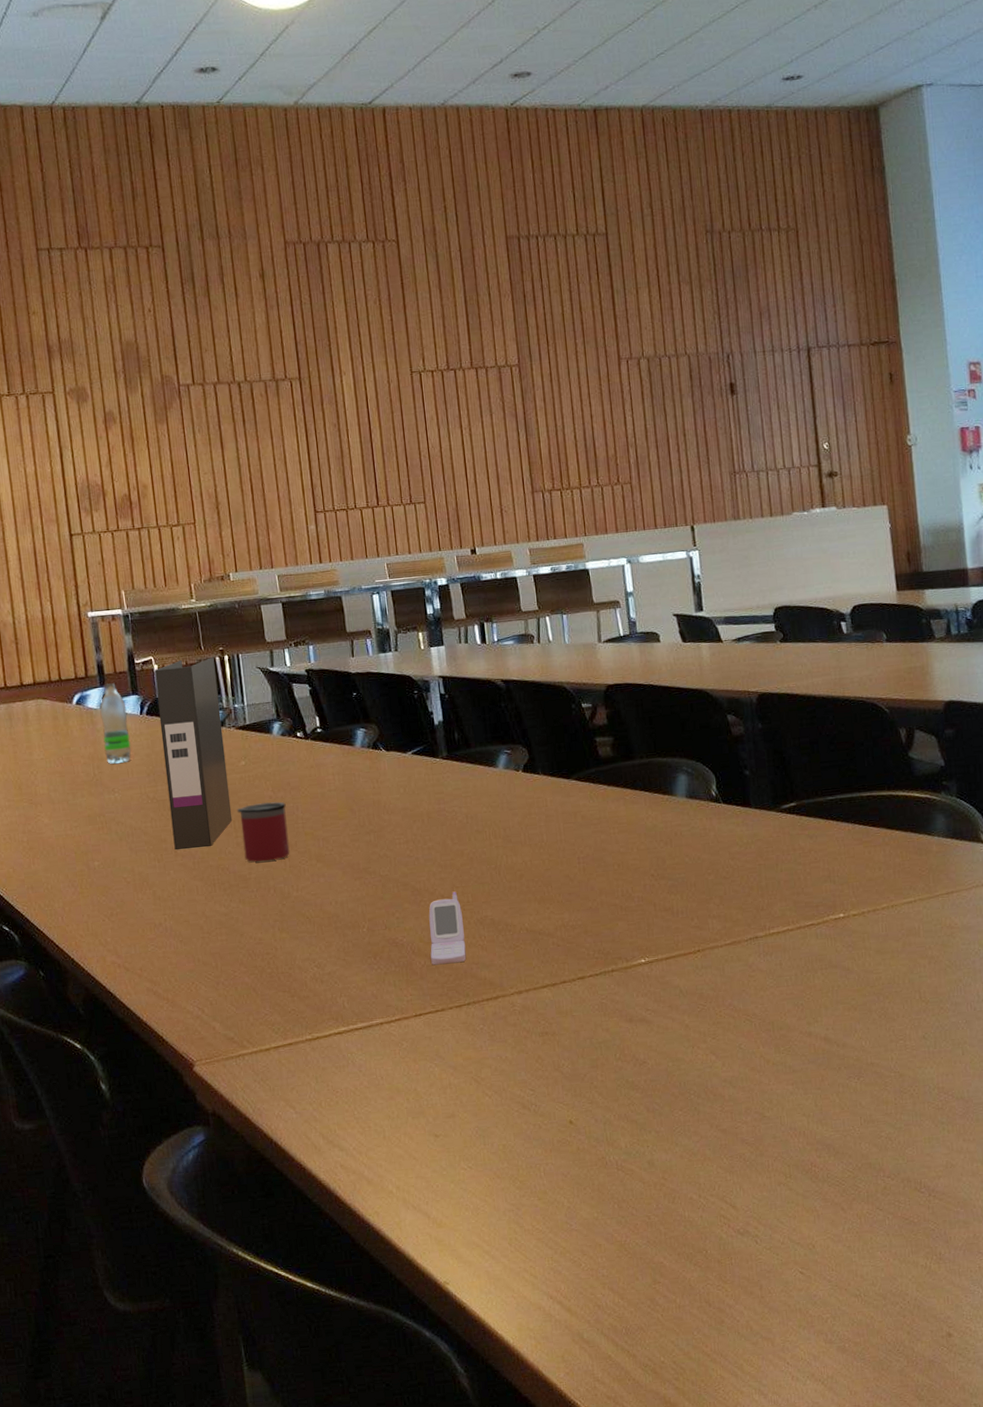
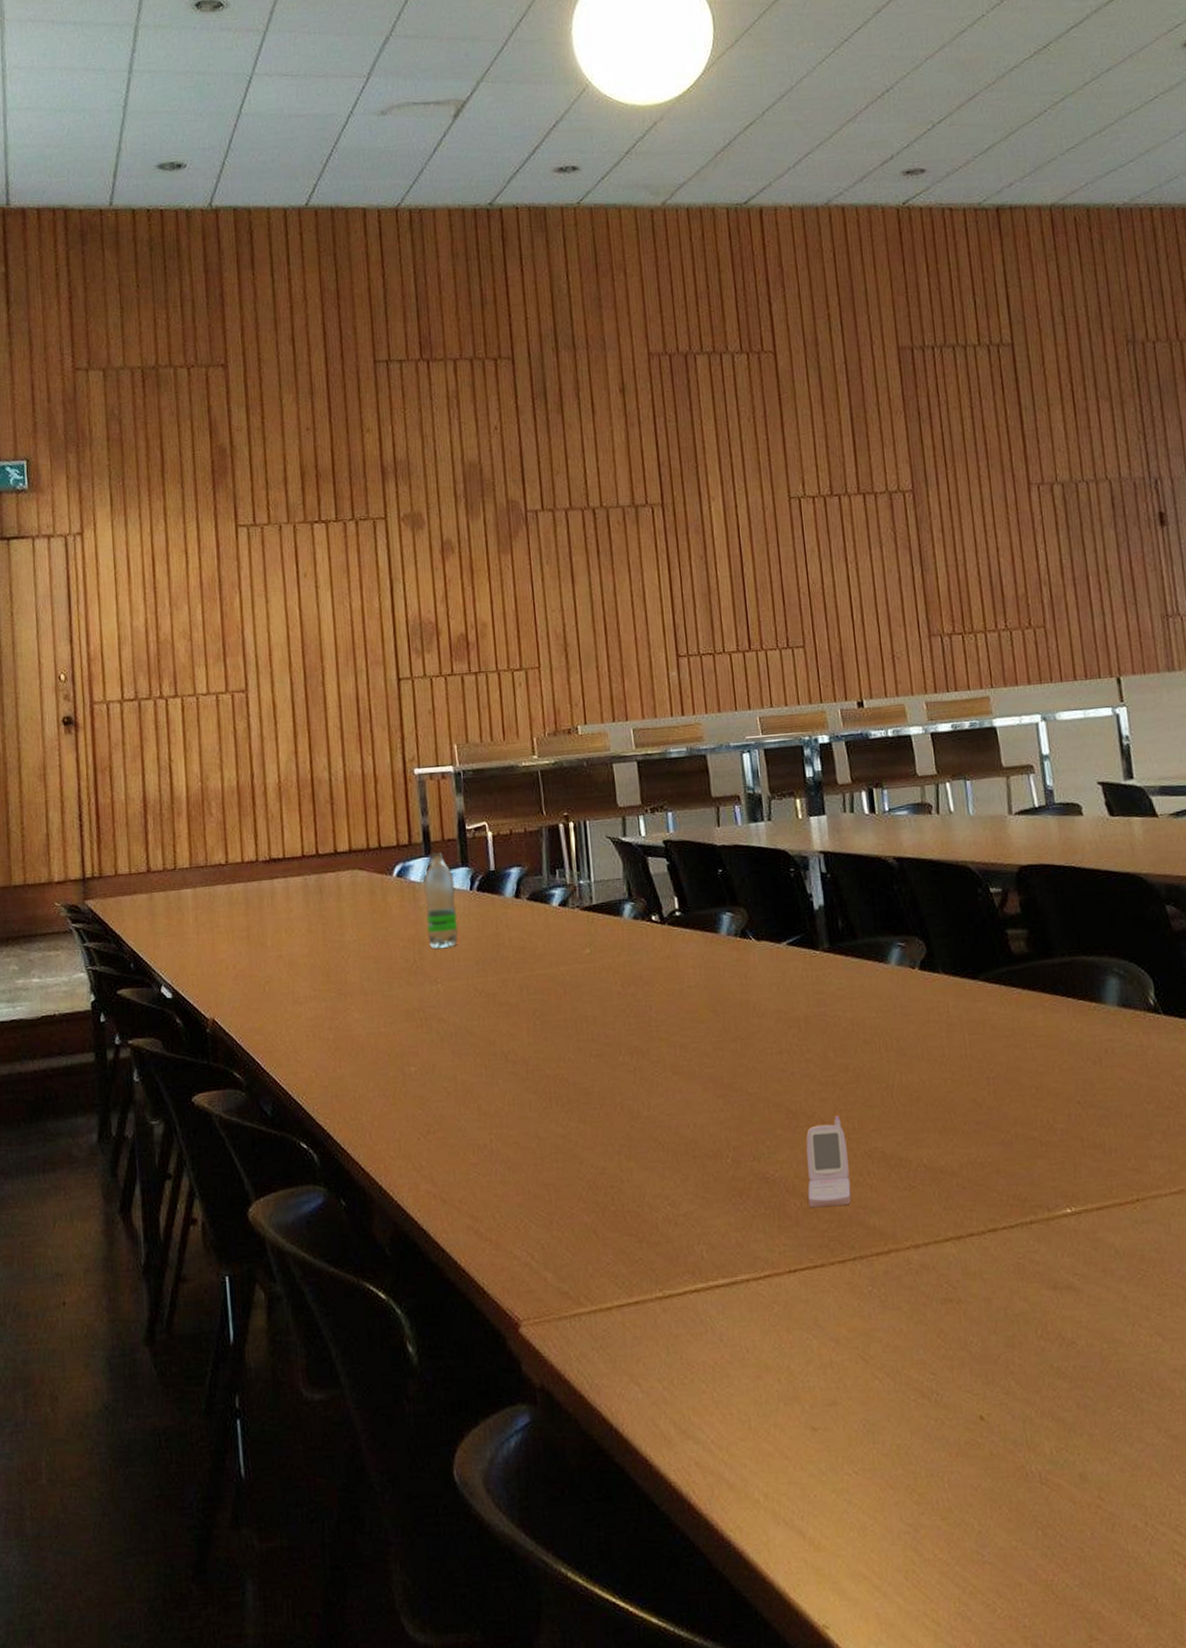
binder: present [155,657,233,850] -> none [488,824,574,1054]
beverage cup: present [237,801,290,862] -> none [579,998,641,1073]

